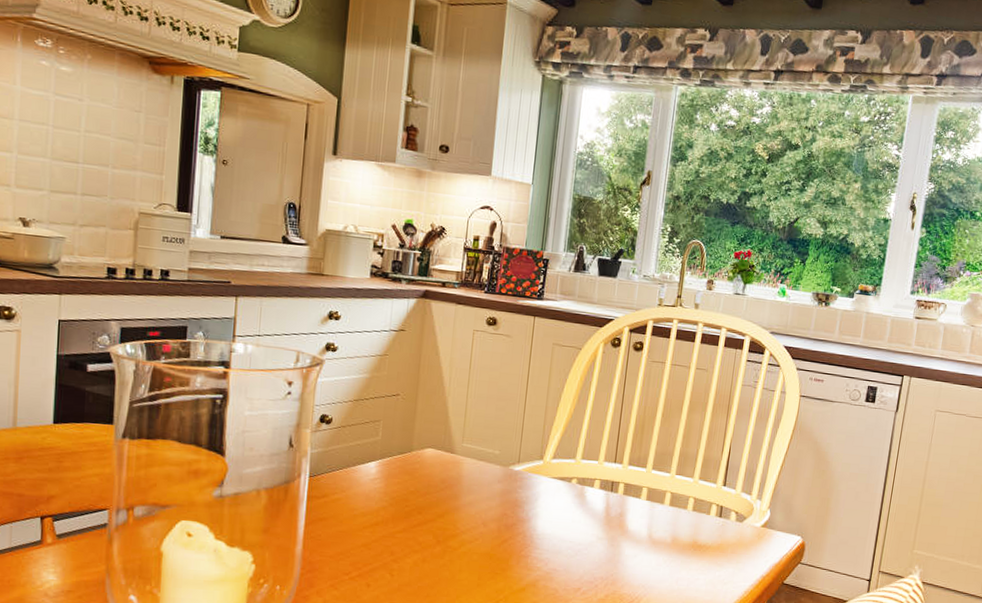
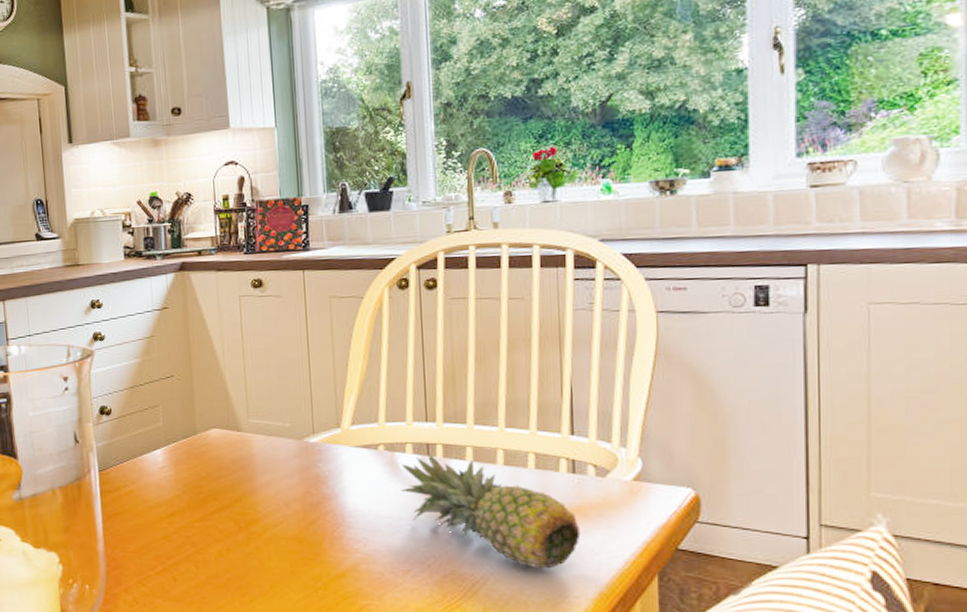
fruit: none [583,491,718,594] -> present [399,454,581,569]

